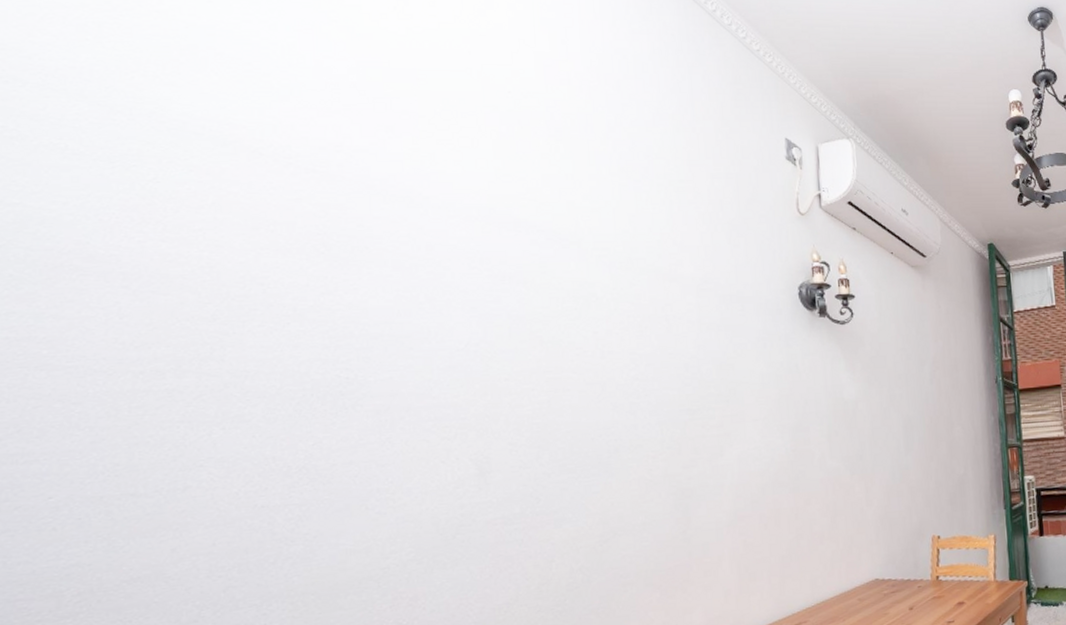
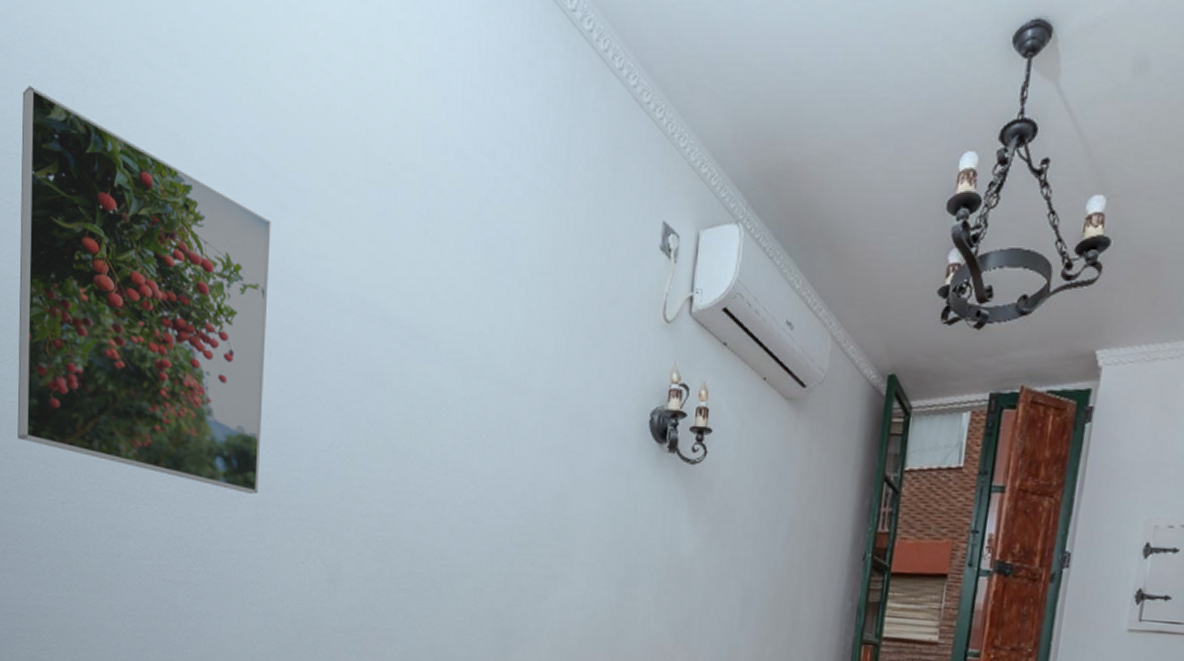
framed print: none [16,12,380,402] -> present [17,86,271,494]

